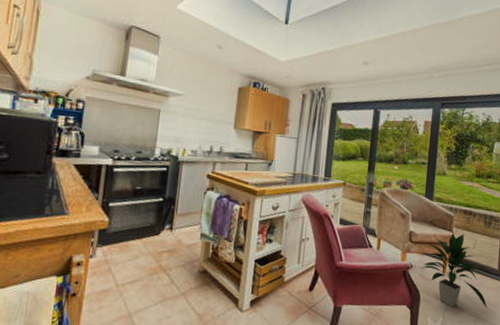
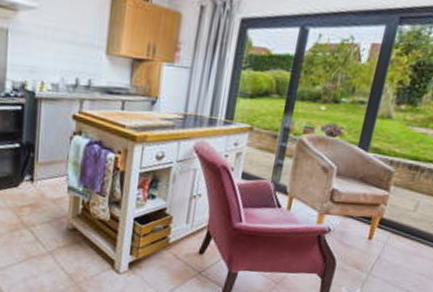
indoor plant: present [421,233,487,309] -> none [341,192,420,281]

